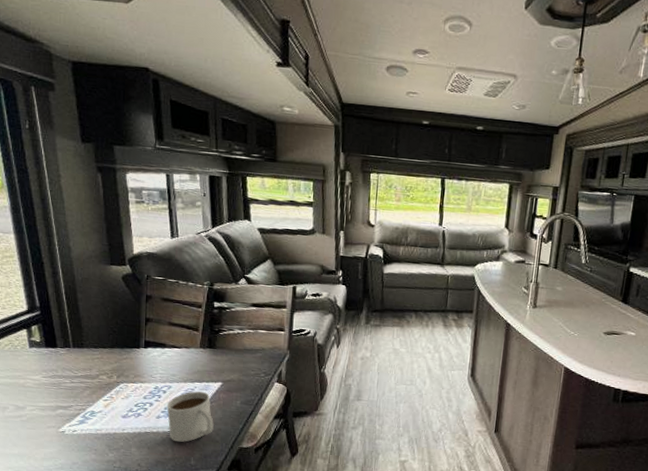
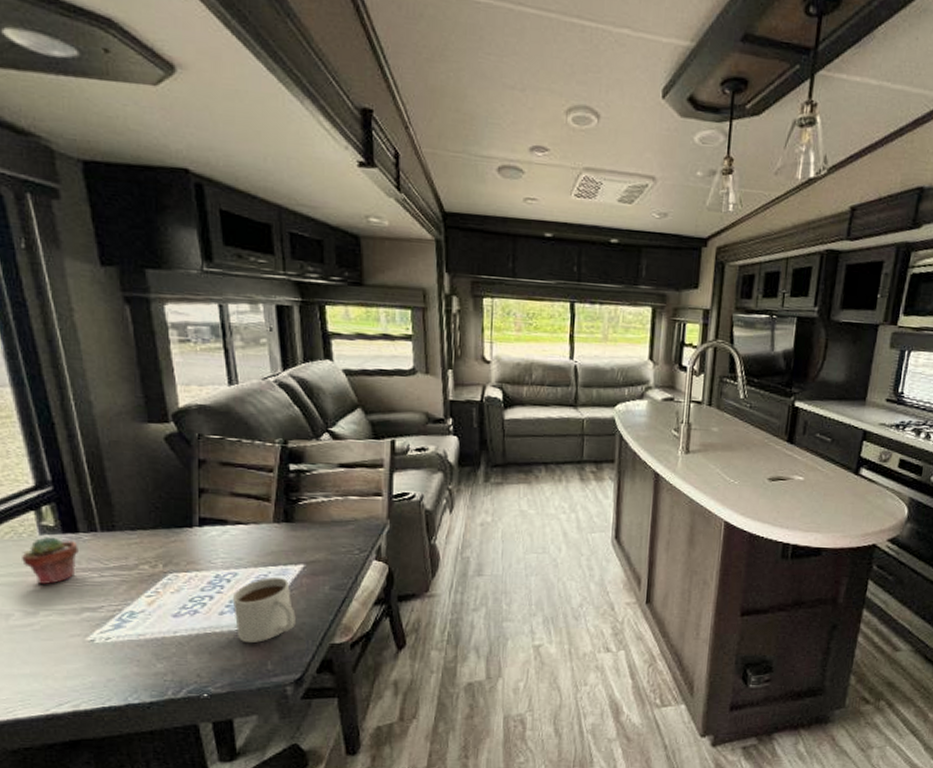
potted succulent: none [16,350,56,386] -> present [22,537,78,584]

